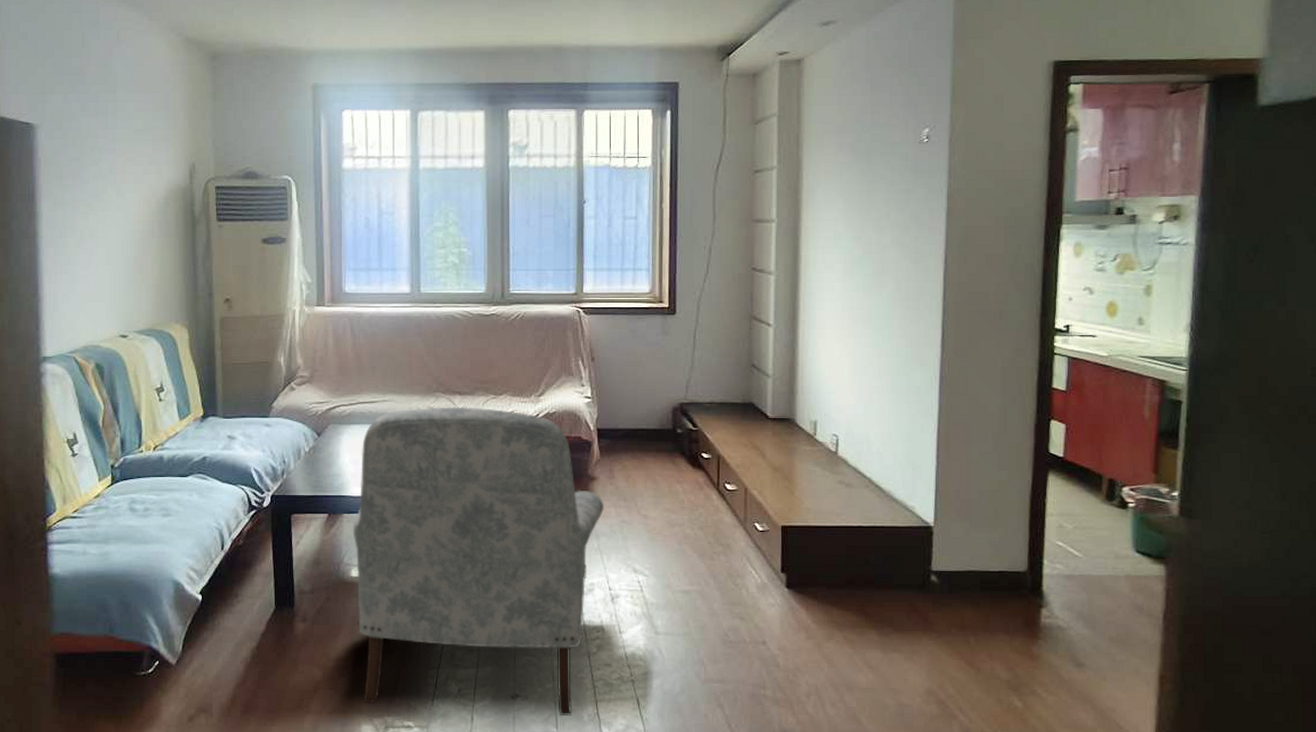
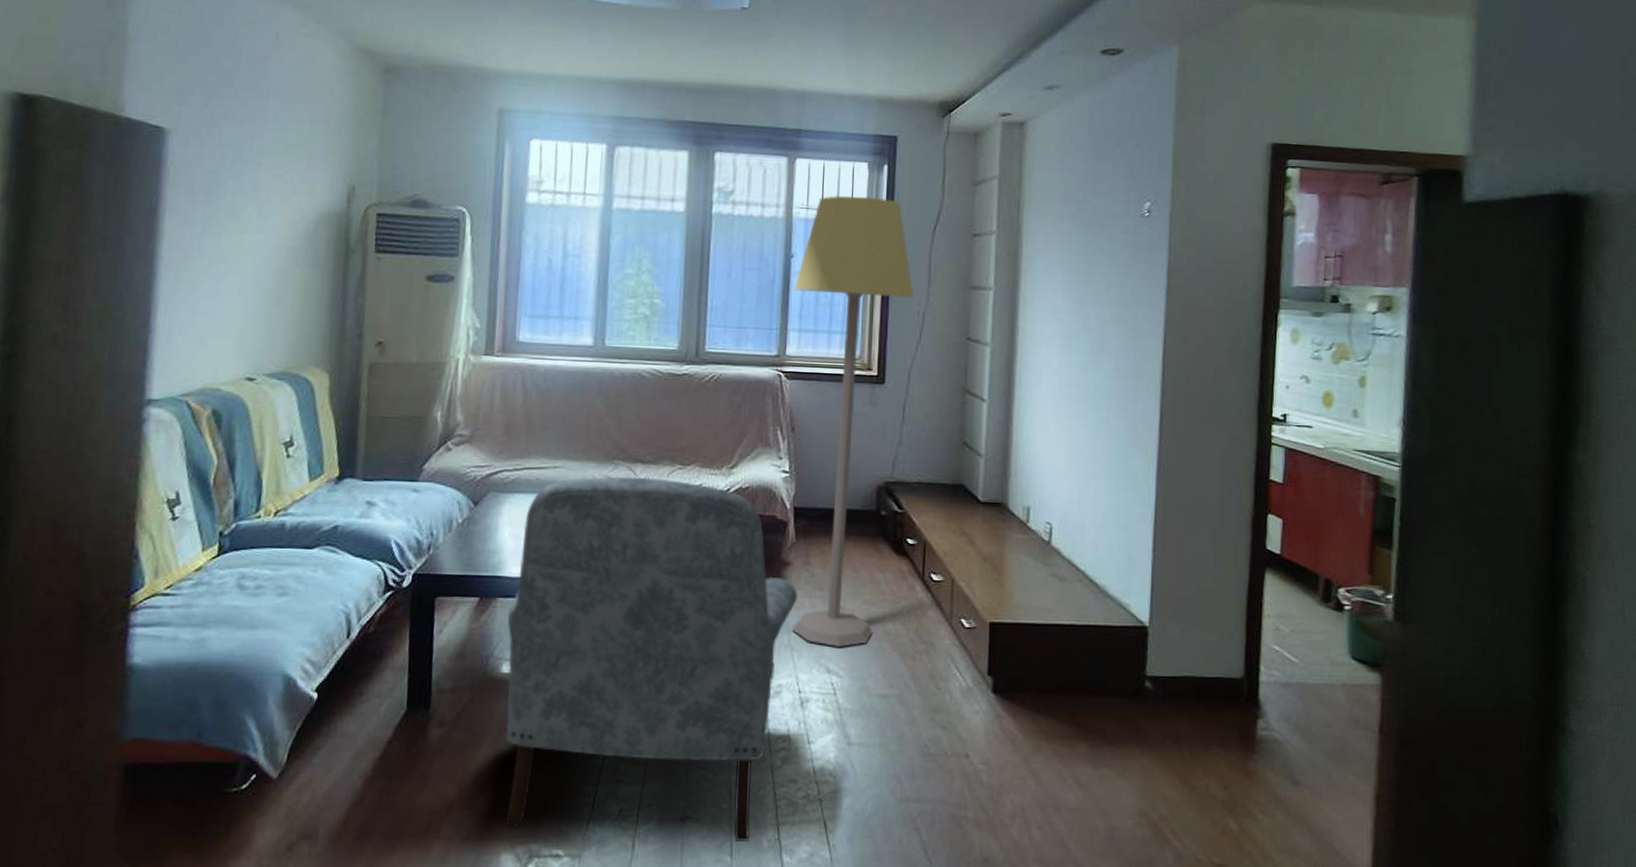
lamp: none [588,142,700,550] -> present [792,195,914,647]

